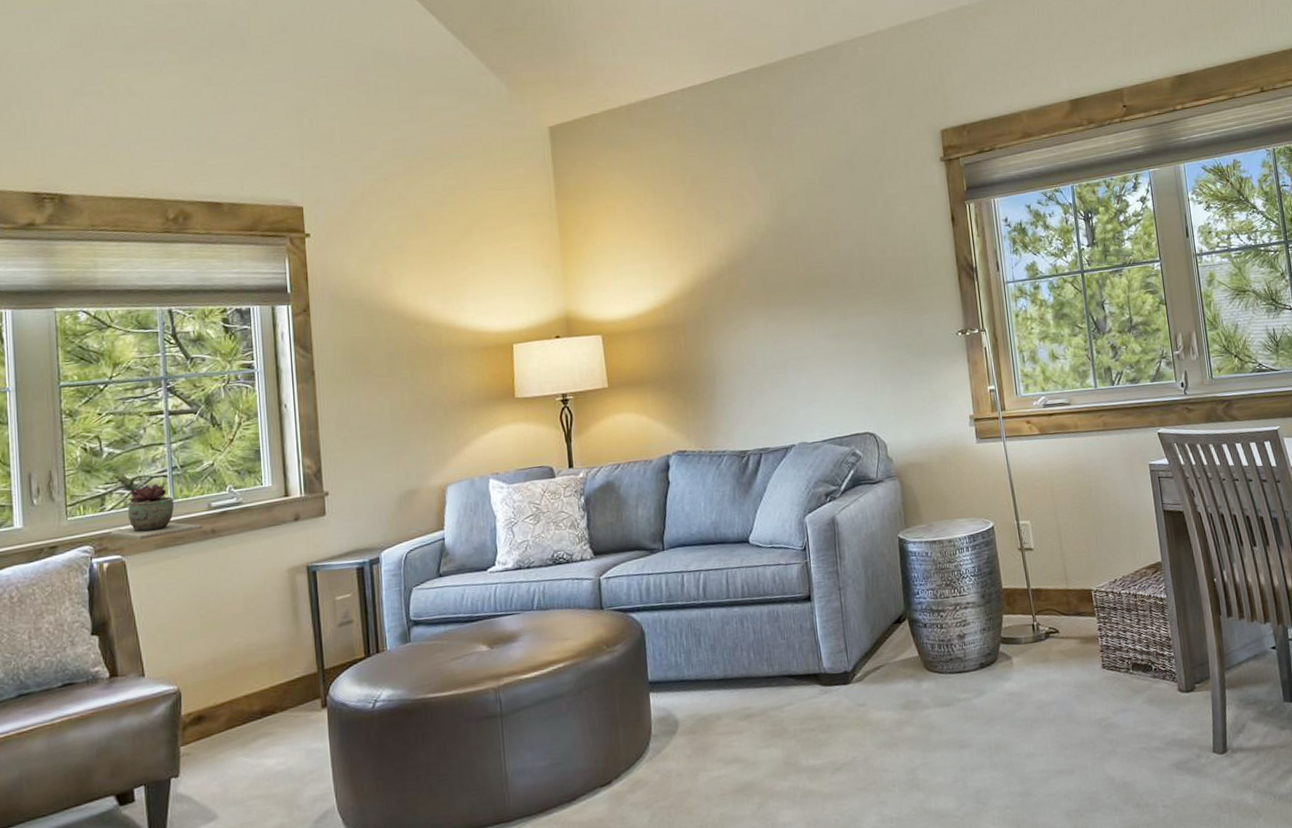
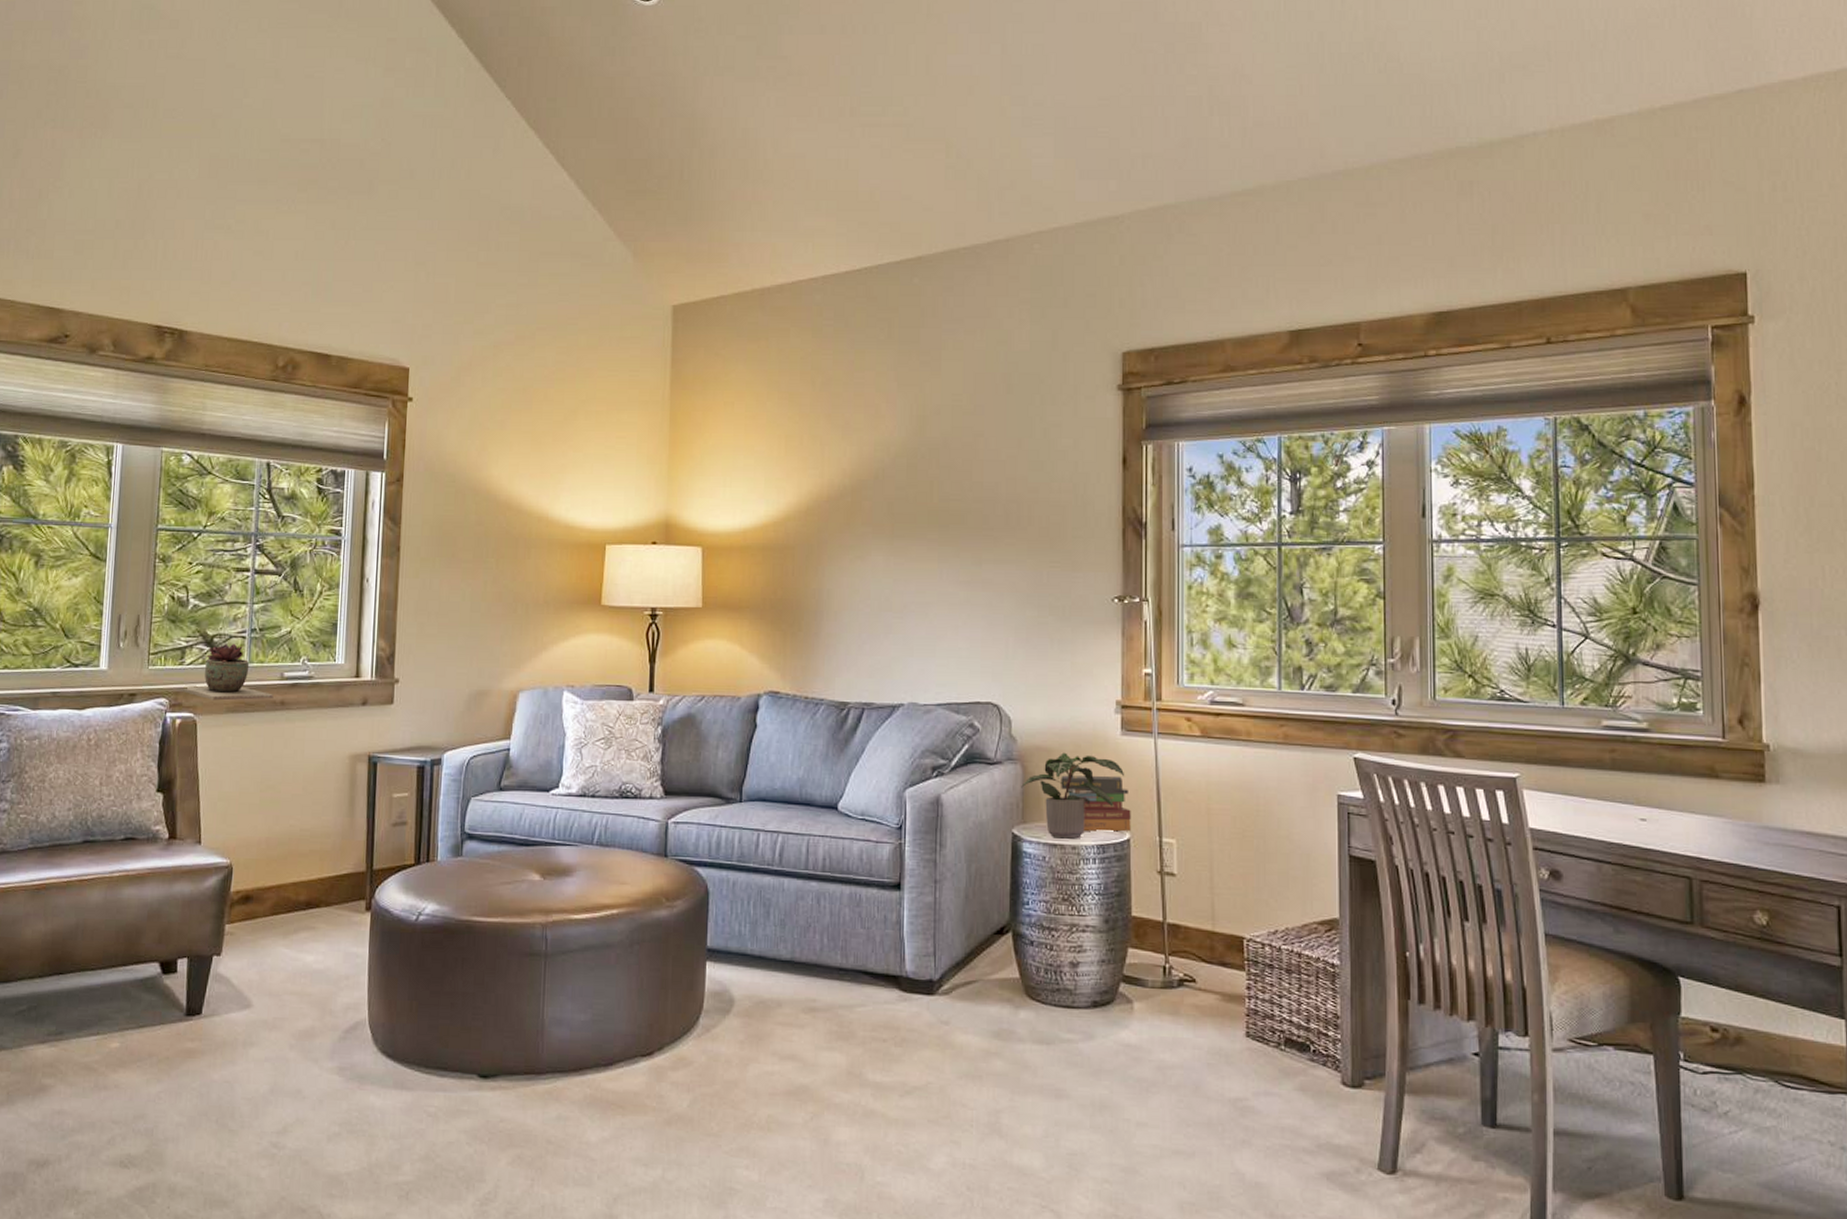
potted plant: none [901,464,983,536] -> present [1021,752,1124,839]
books: none [932,476,994,526] -> present [1061,775,1131,832]

